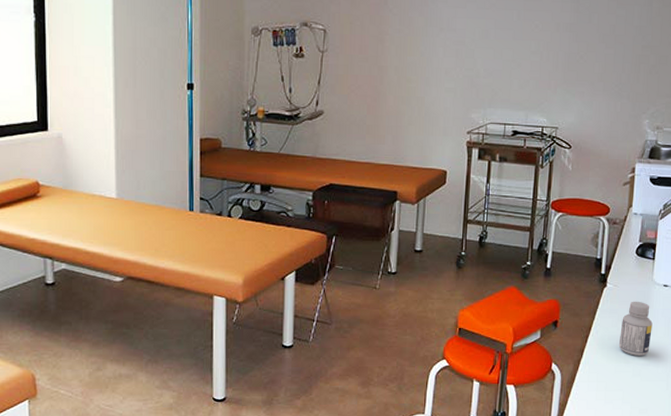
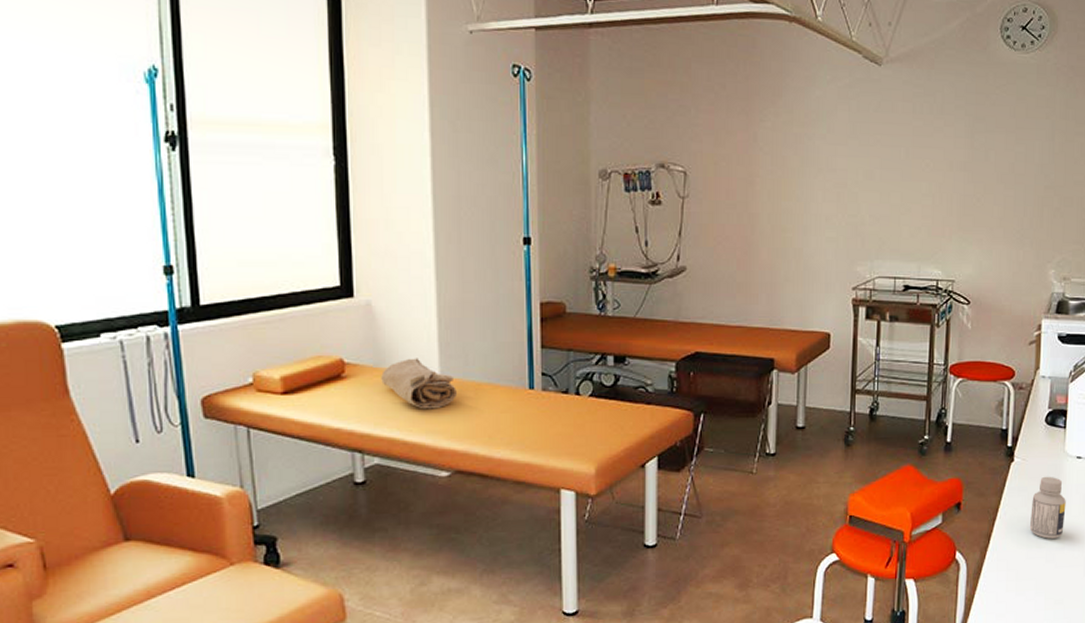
towel: none [69,182,130,225] -> present [381,358,457,409]

